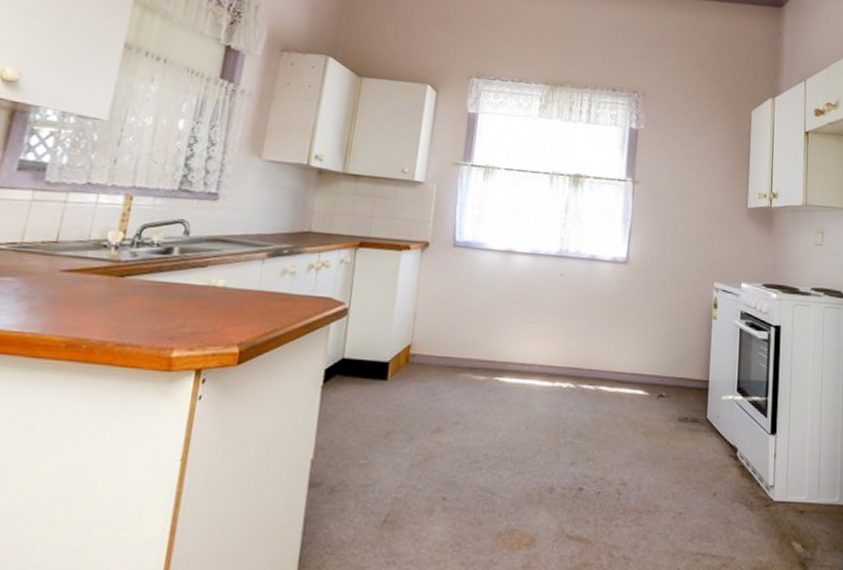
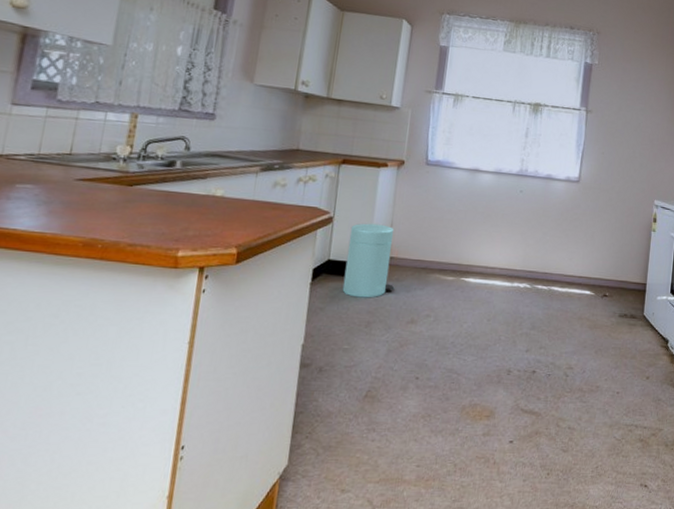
trash can: none [358,315,418,403] -> present [342,223,395,298]

